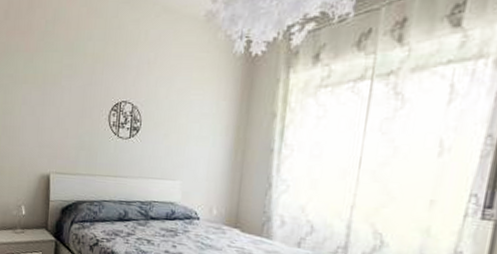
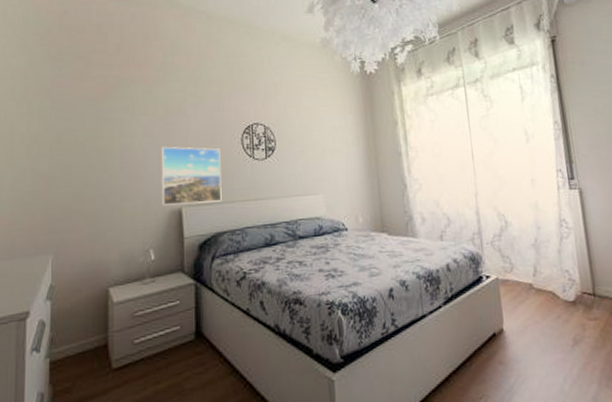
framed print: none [33,115,88,173] -> present [161,146,222,206]

